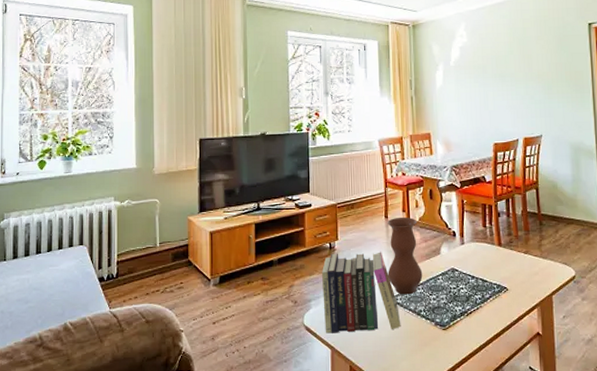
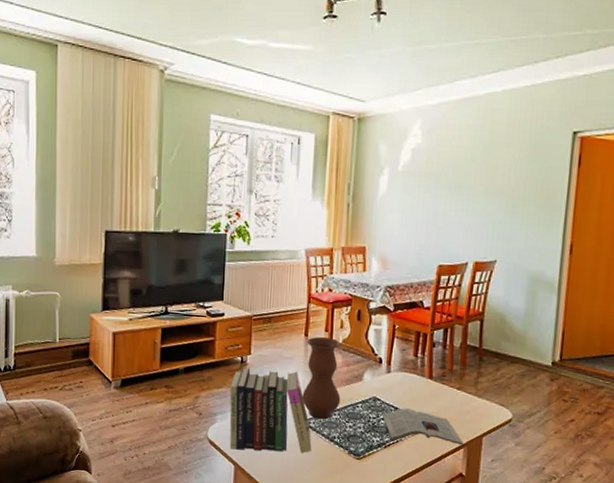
magazine: none [462,276,537,307] -> present [383,408,464,445]

